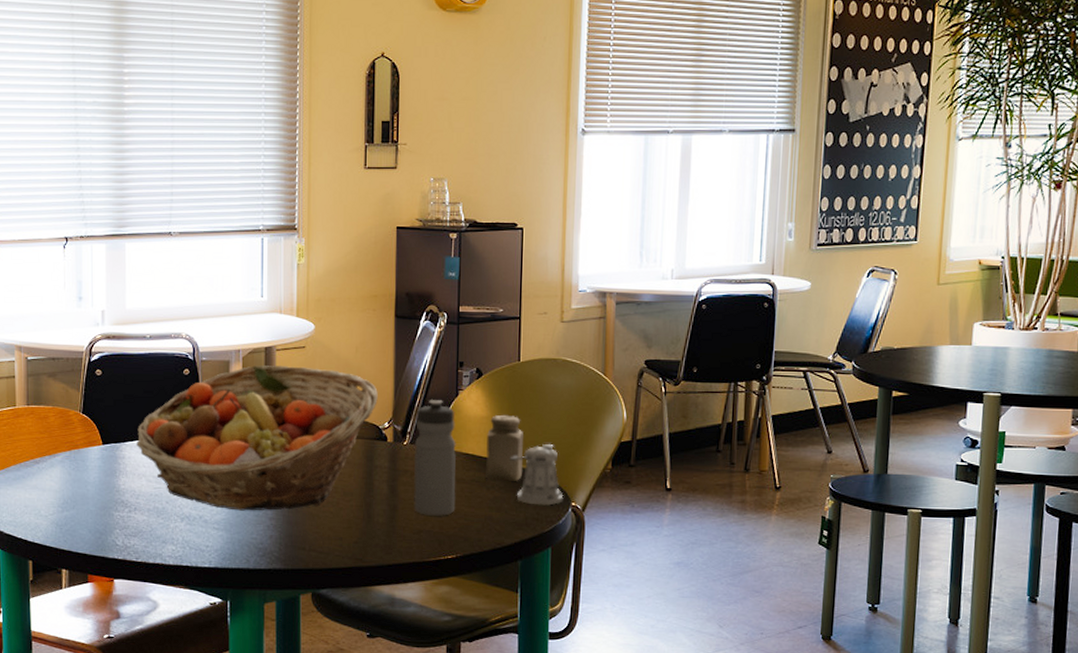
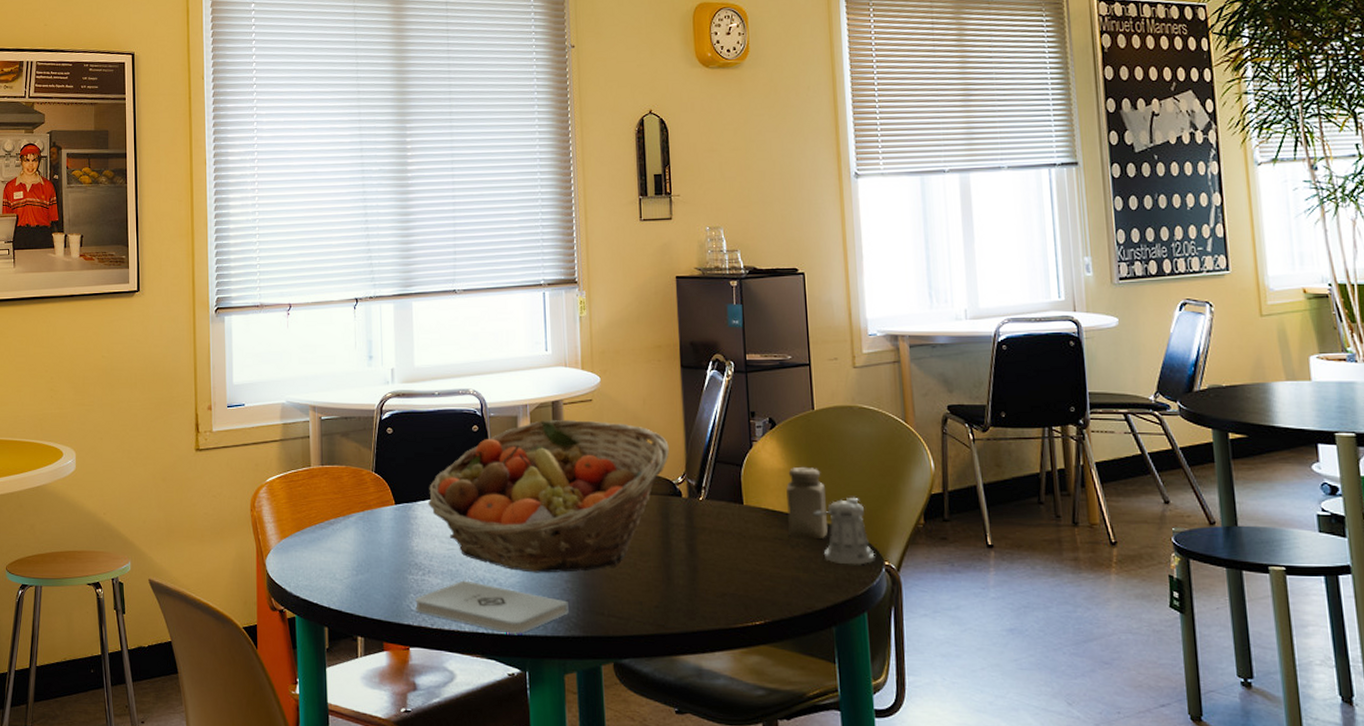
notepad: none [121,517,271,568] -> present [415,580,569,635]
water bottle: present [414,400,456,517] -> none [711,452,760,579]

